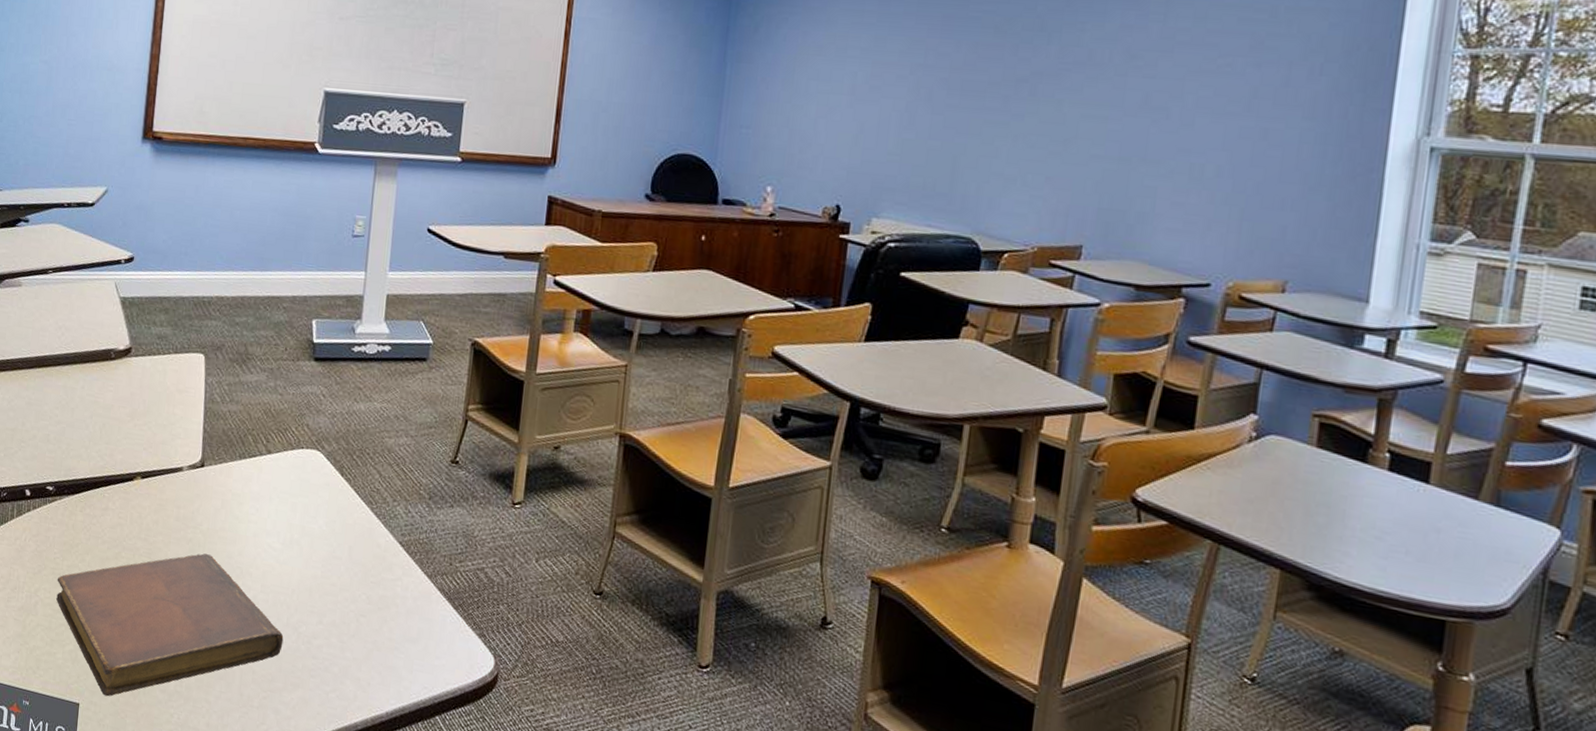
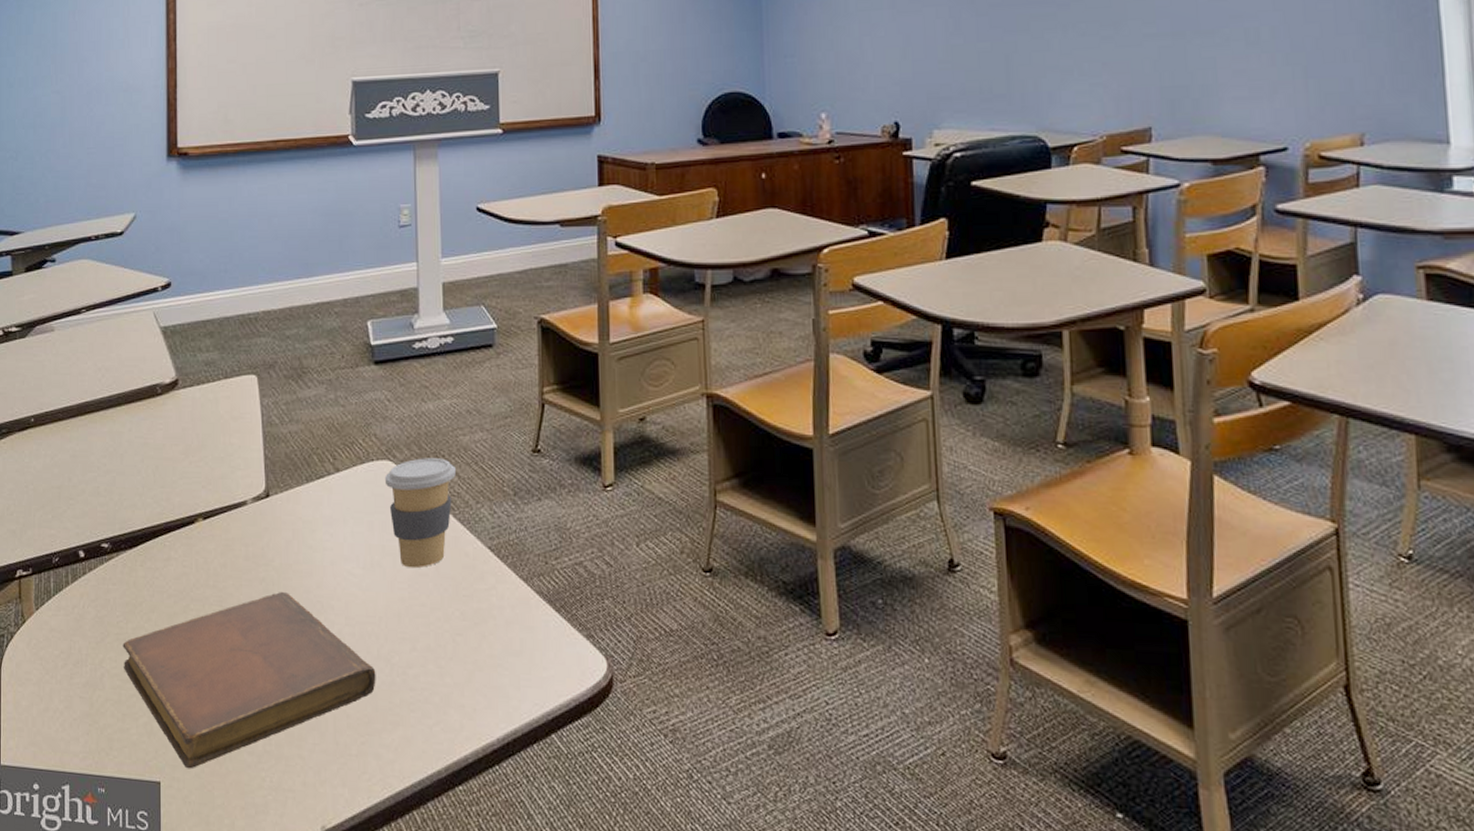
coffee cup: none [311,452,378,552] -> present [384,458,456,569]

